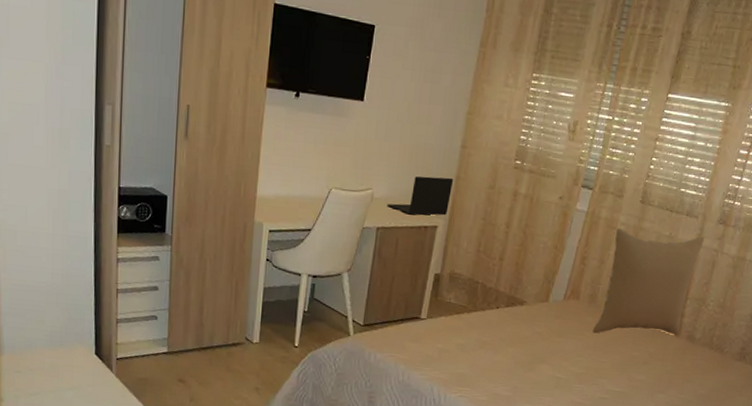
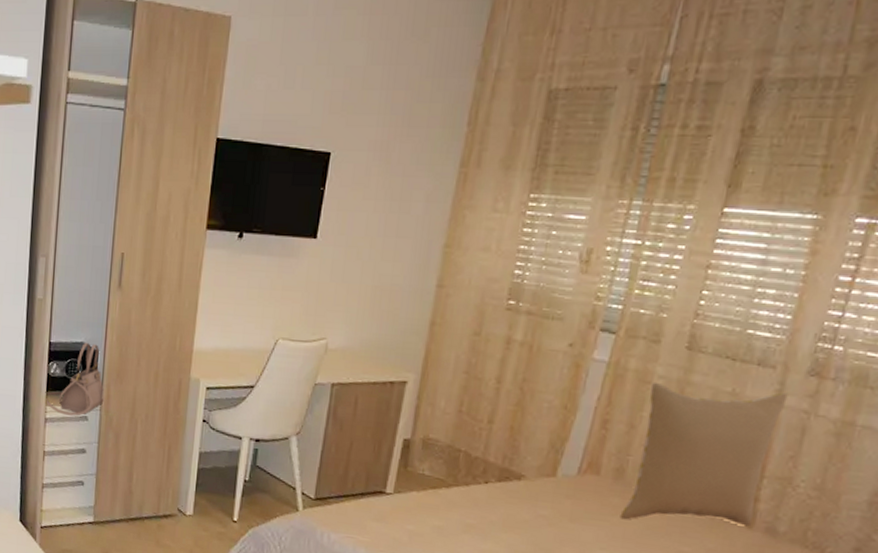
handbag: none [116,187,175,257] -> present [45,342,105,416]
laptop: present [387,176,454,216] -> none [344,322,428,369]

